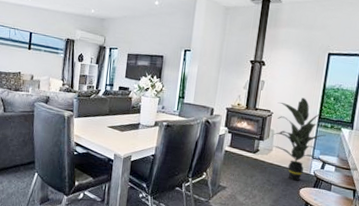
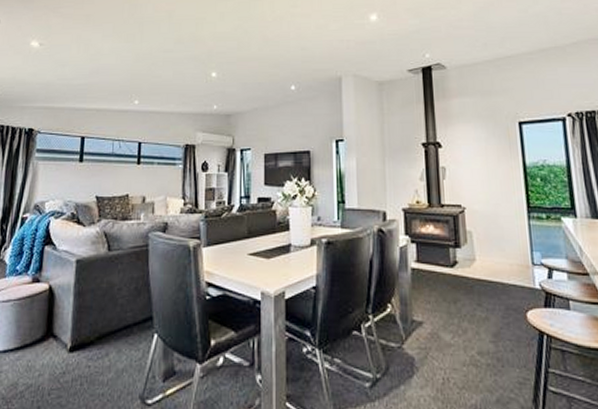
indoor plant: present [271,97,326,181] -> none [468,183,543,301]

